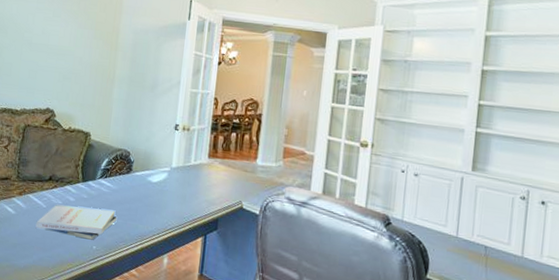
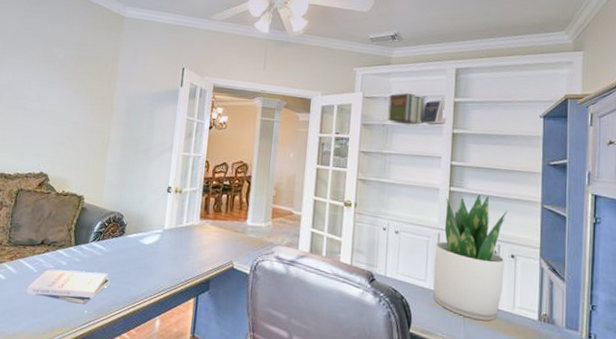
books: none [410,26,453,61] -> present [388,92,425,125]
books: none [448,32,476,62] -> present [421,98,446,125]
planter: none [453,136,541,270] -> present [433,194,508,321]

